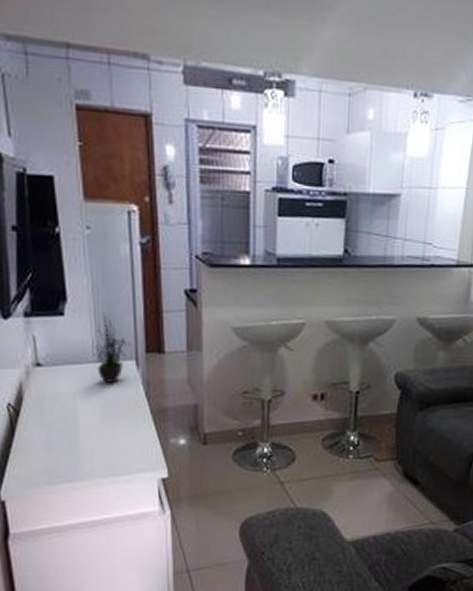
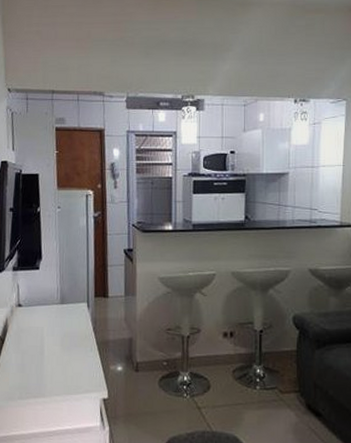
potted plant: present [90,312,131,383] -> none [55,267,84,320]

